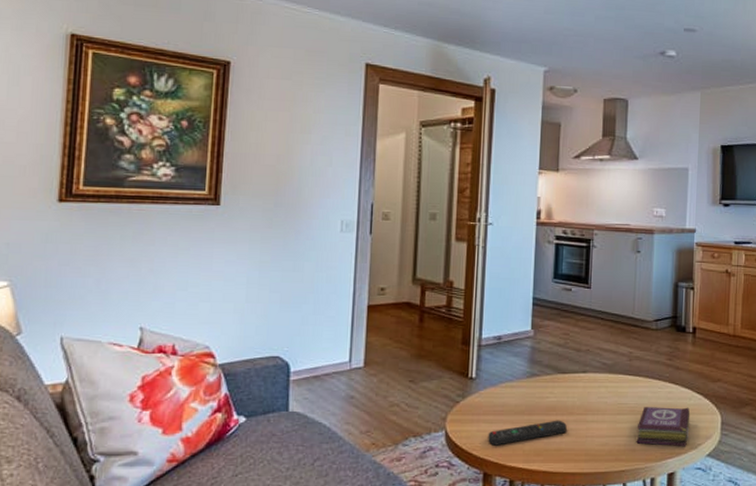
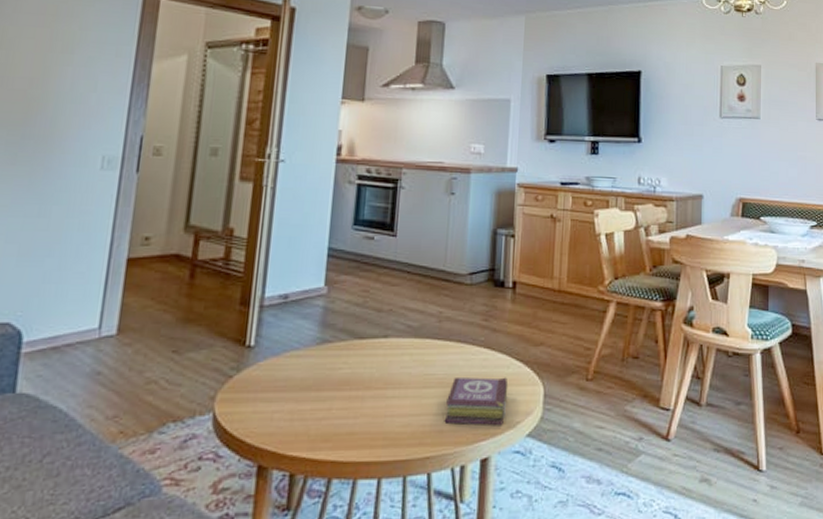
remote control: present [488,420,567,446] -> none [265,396,362,430]

